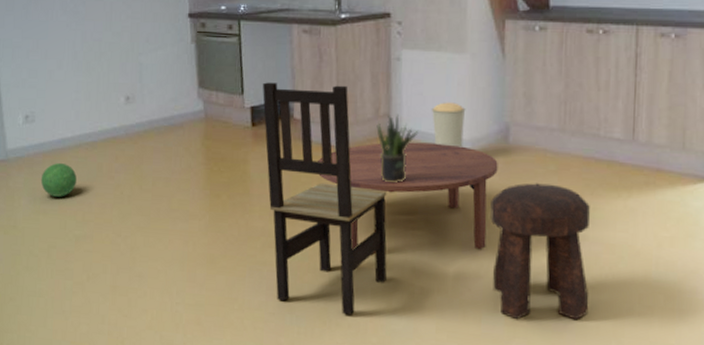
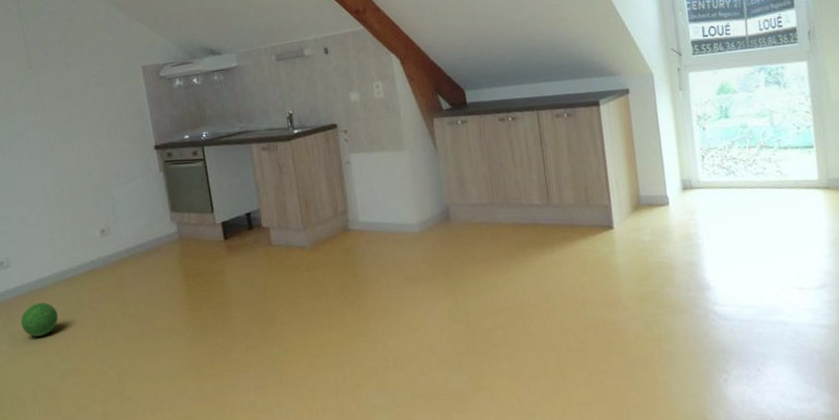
dining chair: present [262,82,387,315] -> none [230,191,362,399]
coffee table: present [318,142,498,250] -> none [288,229,445,337]
potted plant: present [376,114,419,183] -> none [337,210,374,272]
trash can: present [431,102,466,148] -> none [381,193,413,232]
stool: present [490,183,591,321] -> none [442,251,536,374]

